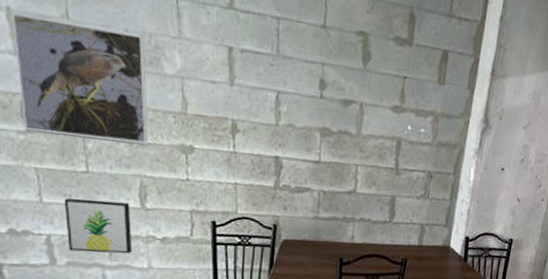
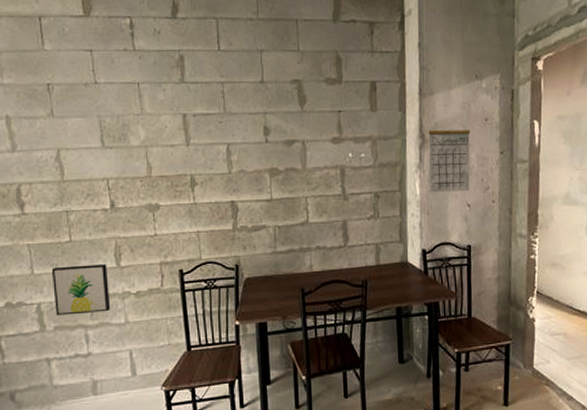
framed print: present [10,12,149,146] -> none [9,118,121,215]
calendar: none [483,108,535,186] -> present [428,119,471,193]

